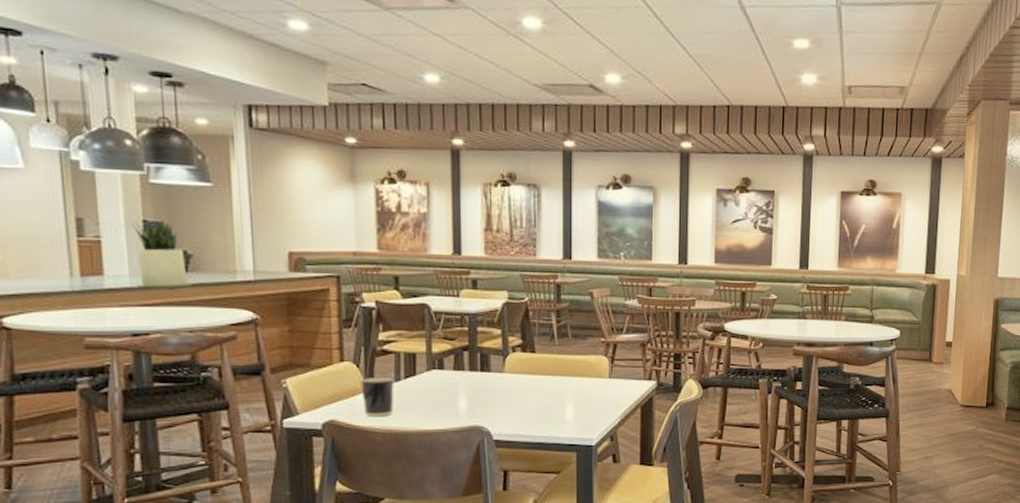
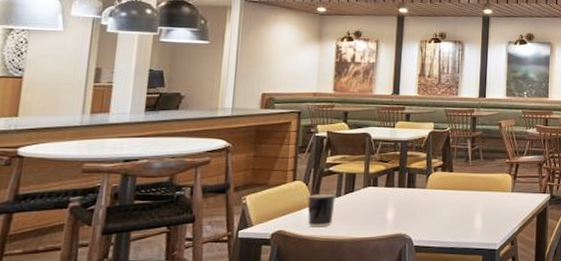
planter: present [132,219,192,290] -> none [135,69,180,124]

